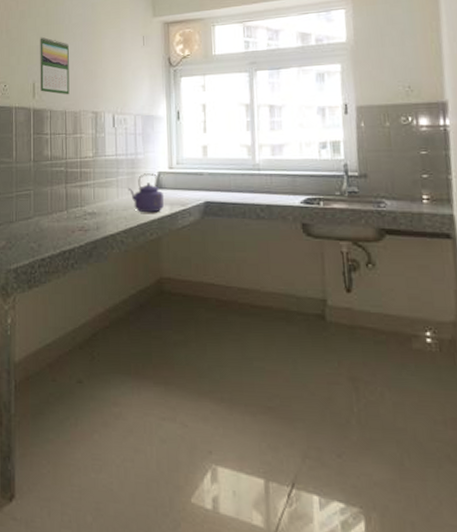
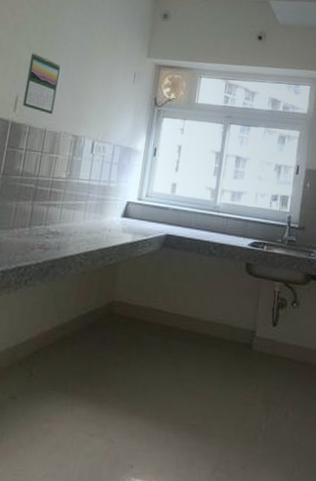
kettle: present [128,173,165,213] -> none [95,201,129,240]

